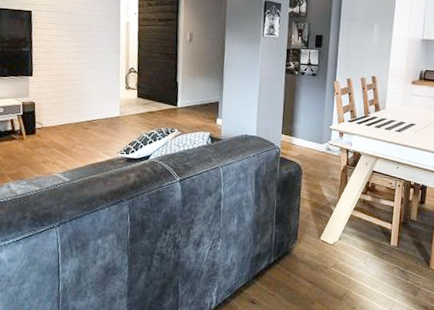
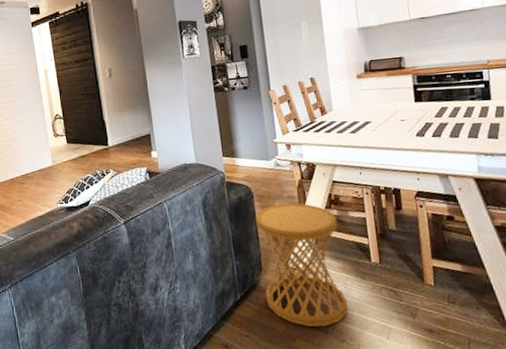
side table: none [295,184,370,295] -> present [256,203,348,327]

